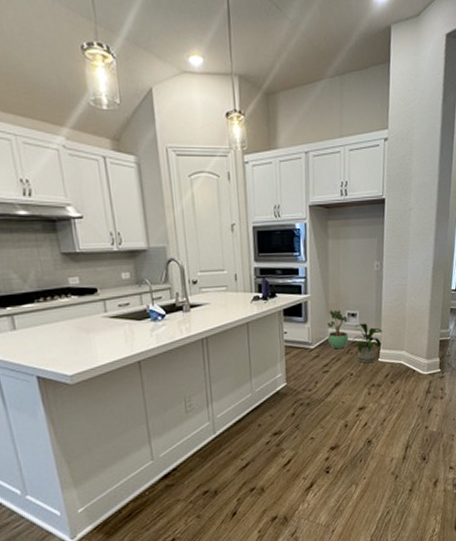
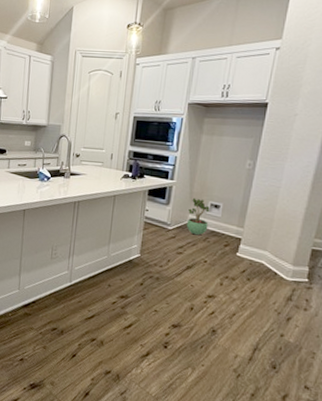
house plant: present [353,323,383,364] -> none [212,215,246,256]

